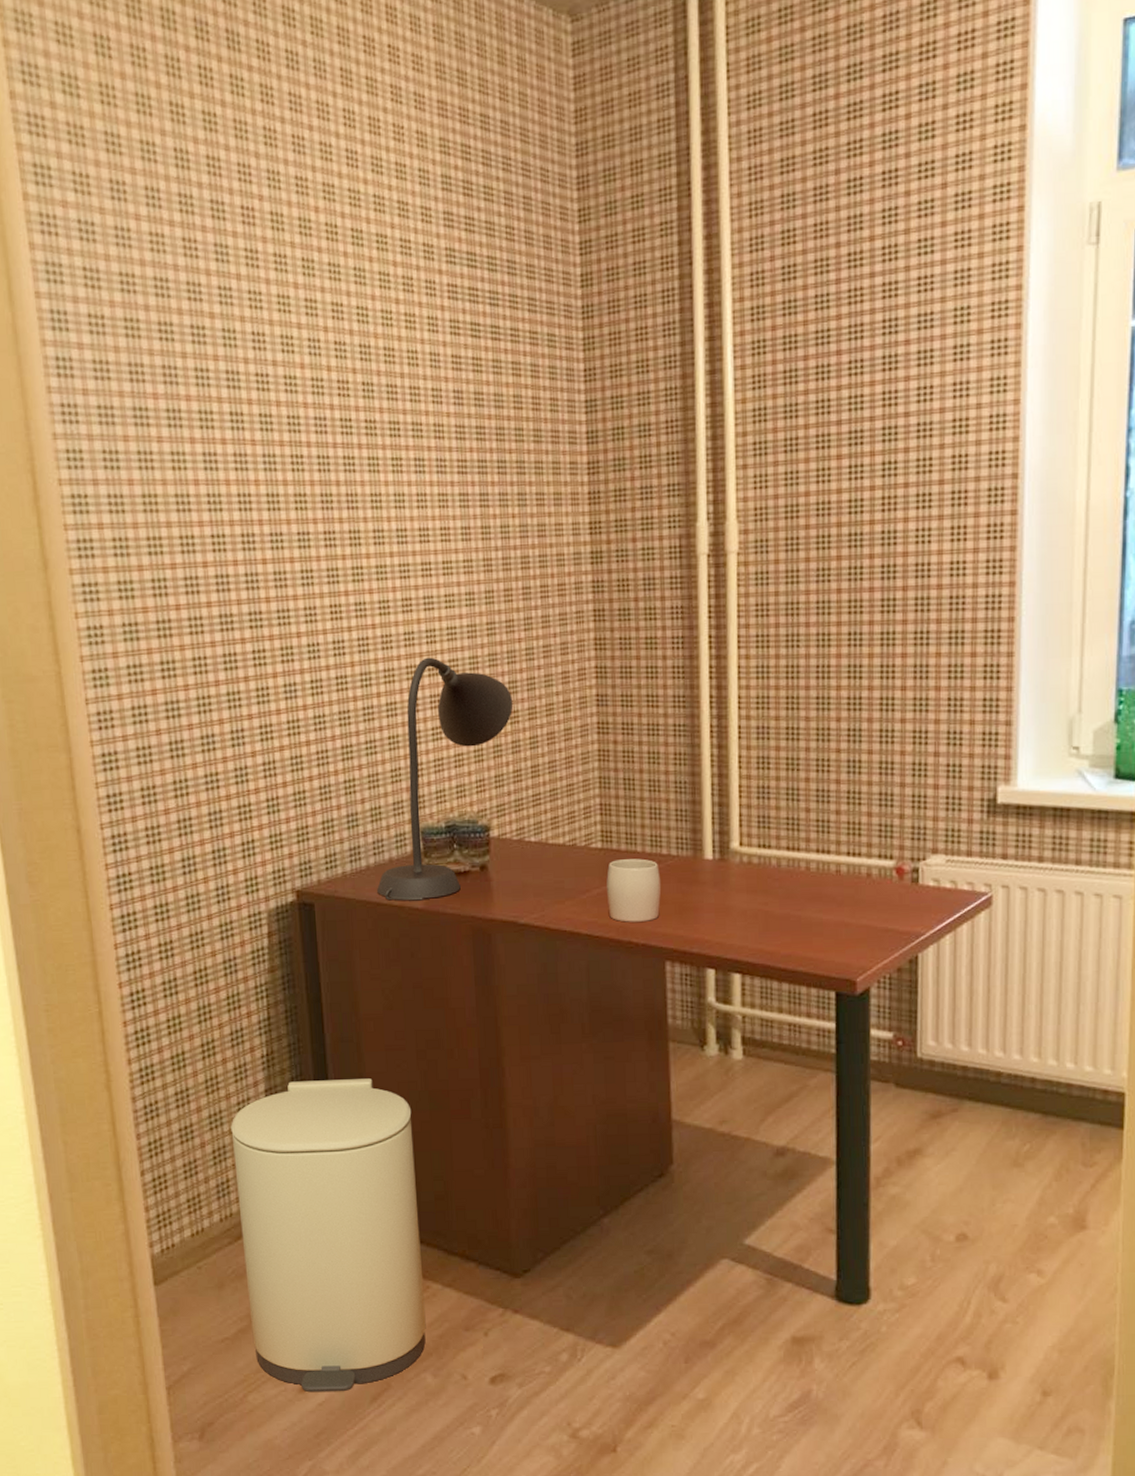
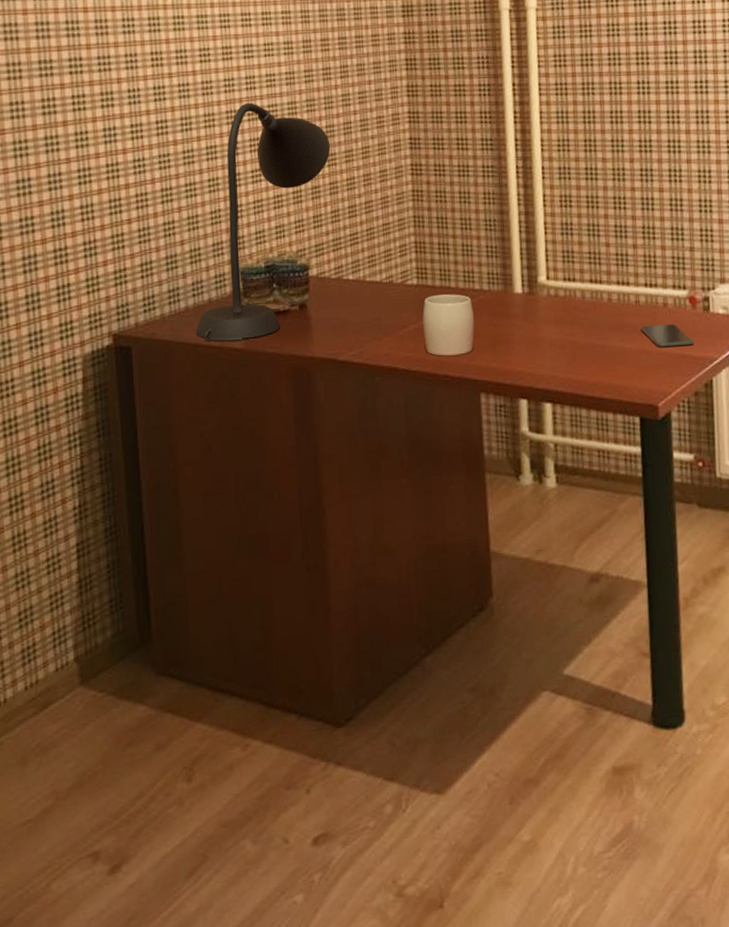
pedal bin: present [231,1078,426,1393] -> none [39,526,246,874]
smartphone: none [840,895,900,921] -> present [640,324,695,348]

